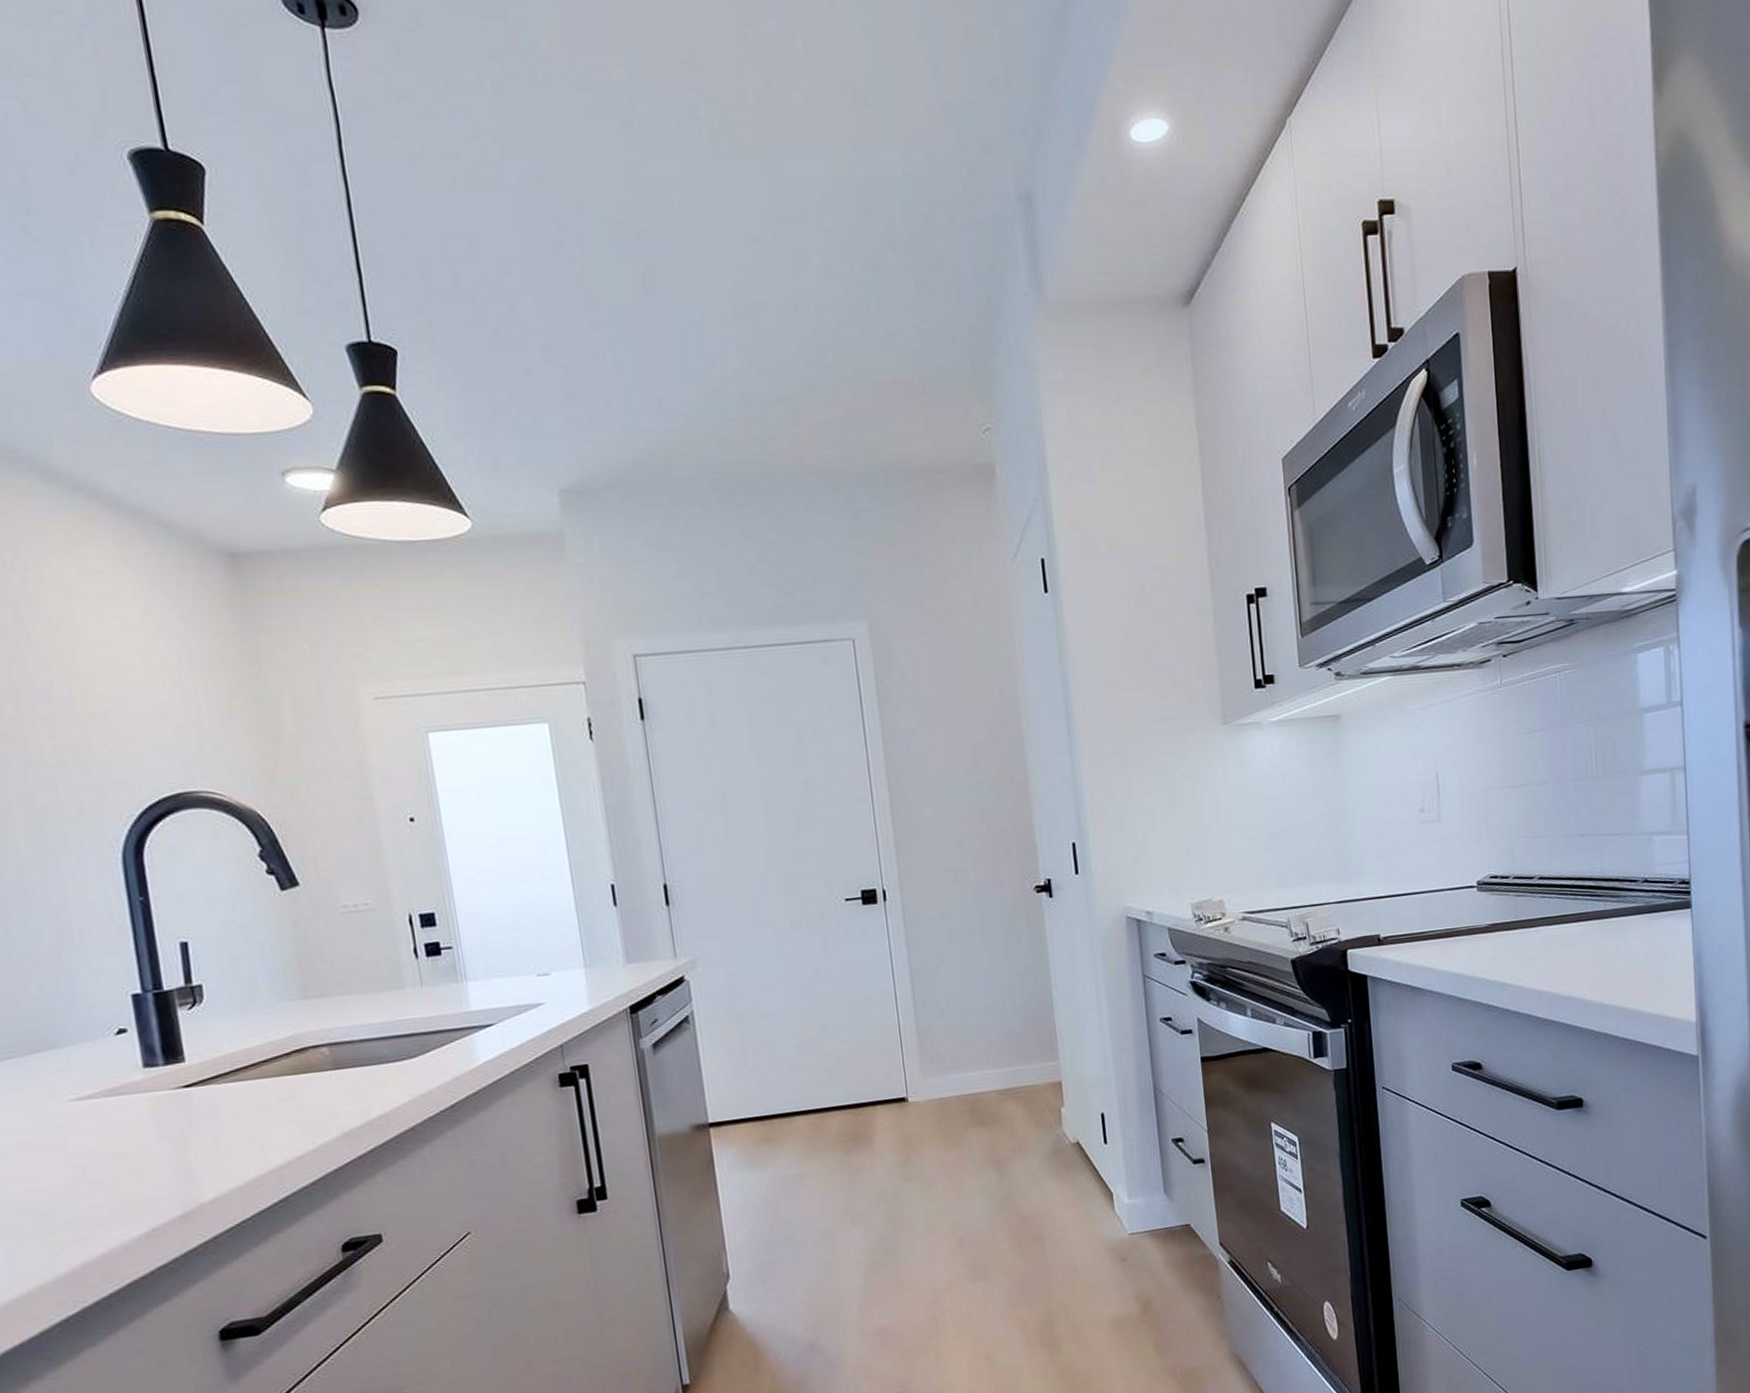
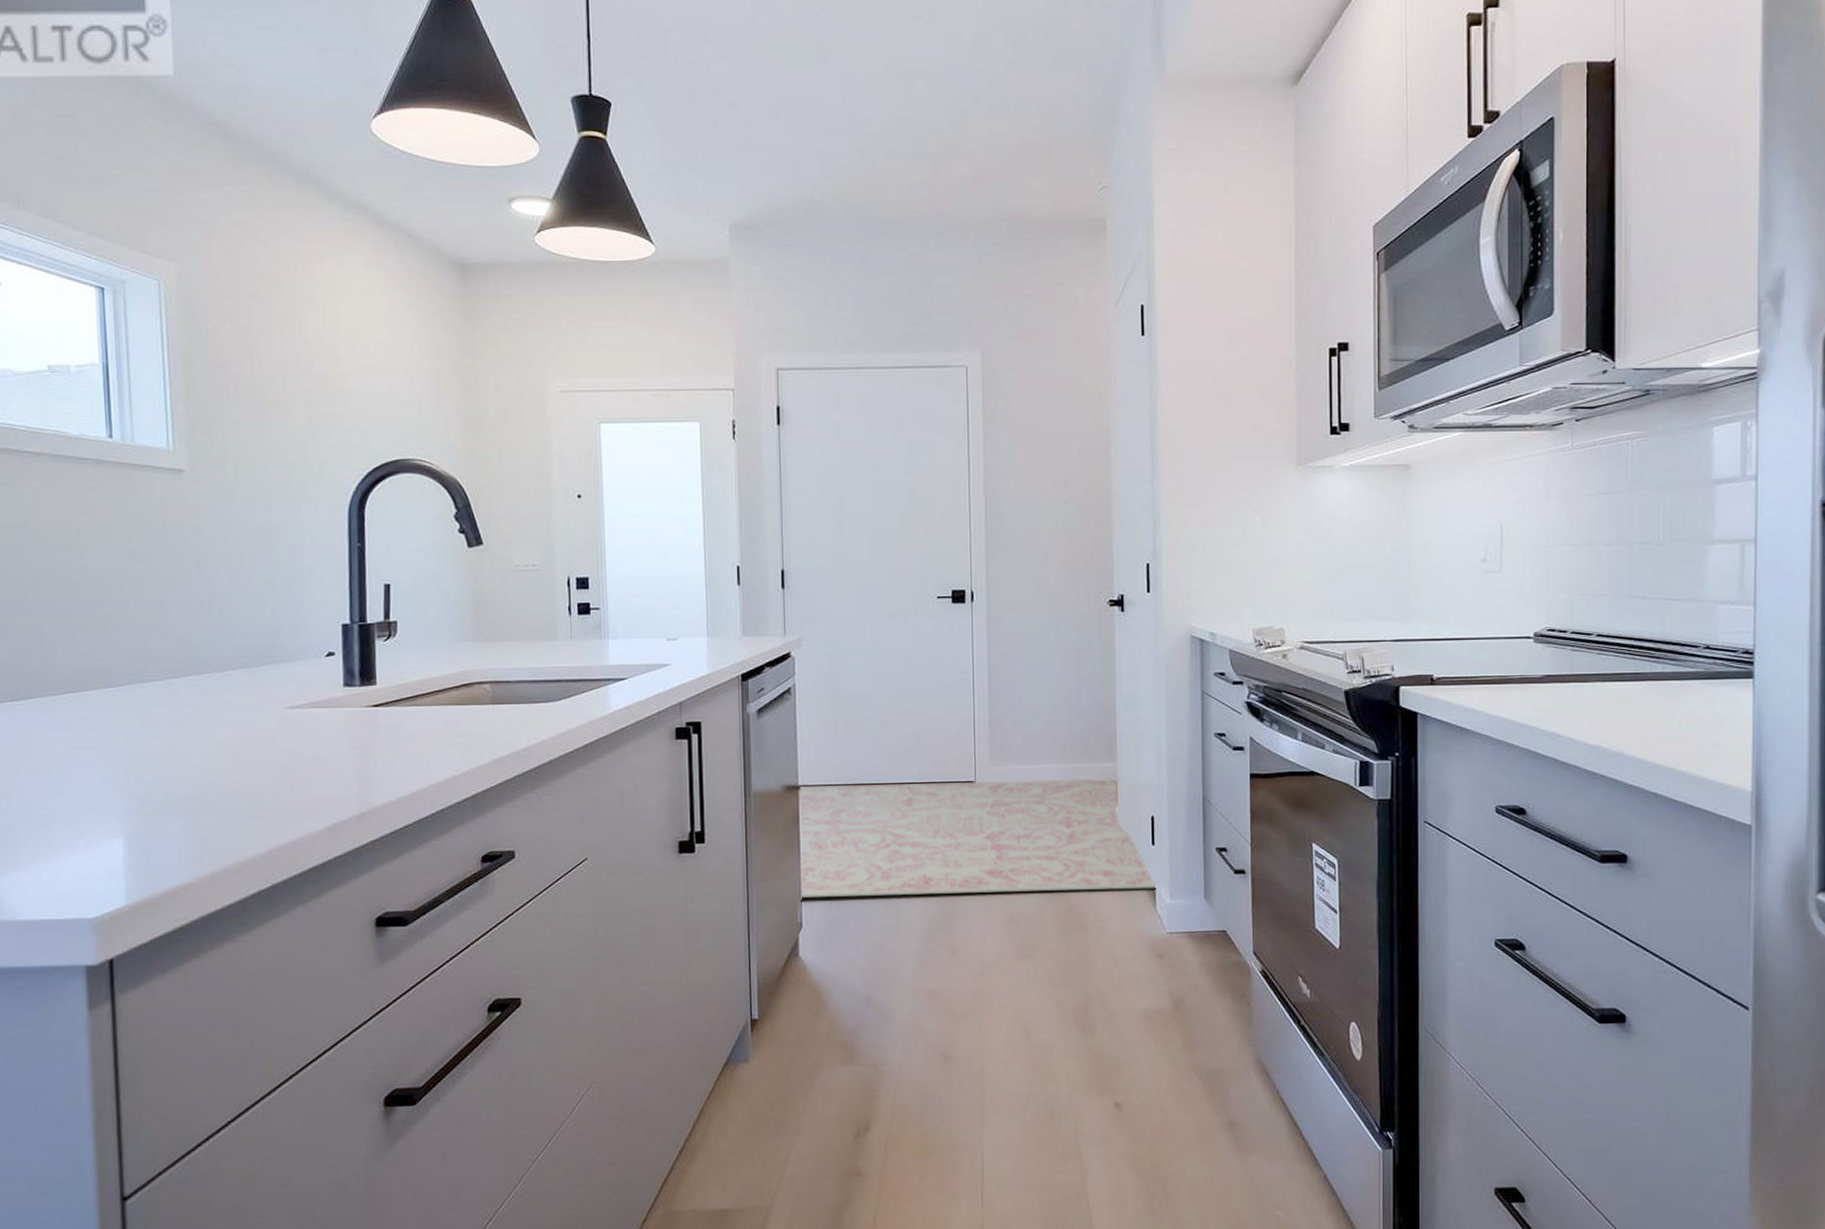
rug: none [708,1077,1114,1246] -> present [798,779,1157,897]

